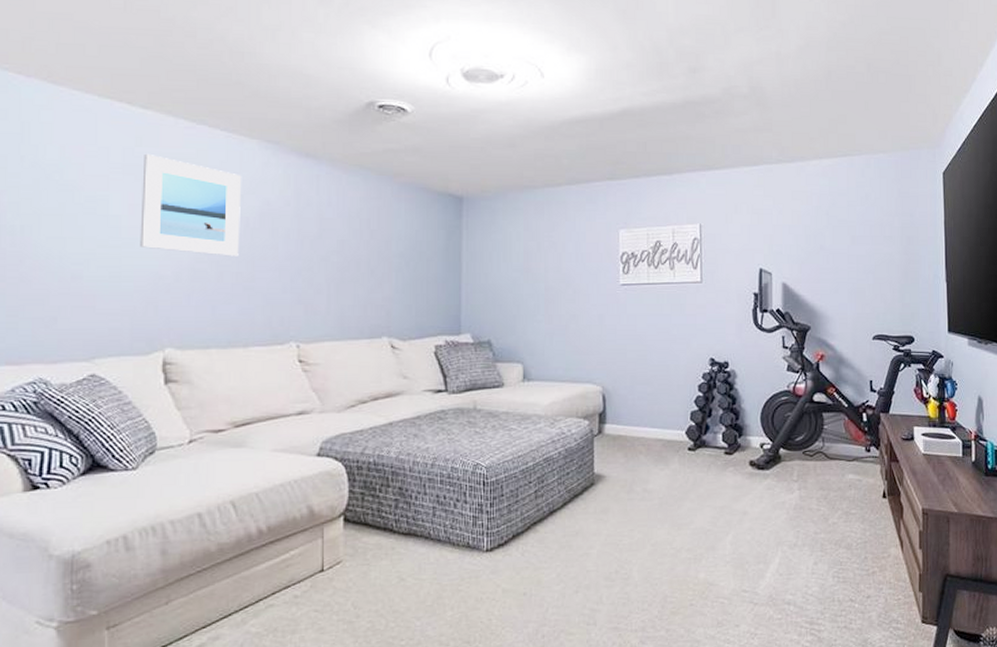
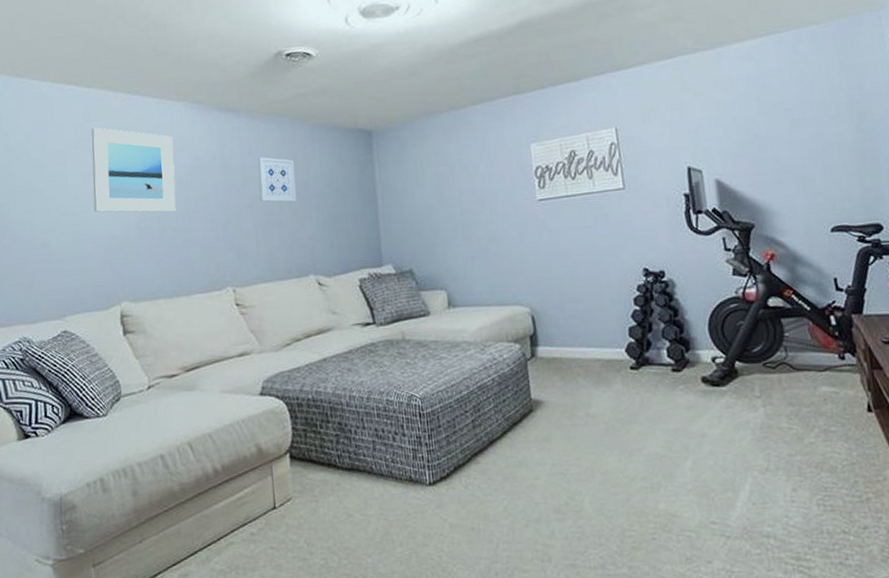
wall art: none [335,210,376,260] -> present [257,157,297,203]

